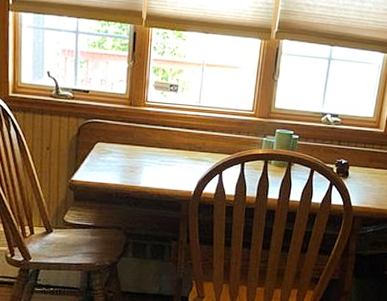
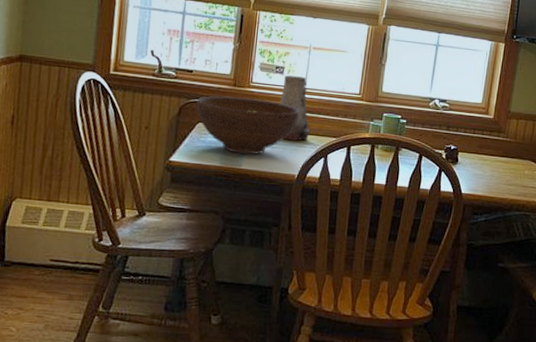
fruit bowl: none [94,115,194,173] -> present [196,96,299,155]
vase: none [175,93,205,159] -> present [280,75,310,141]

